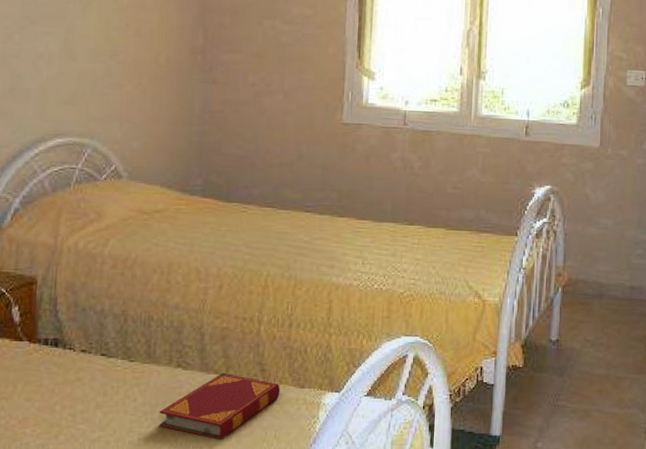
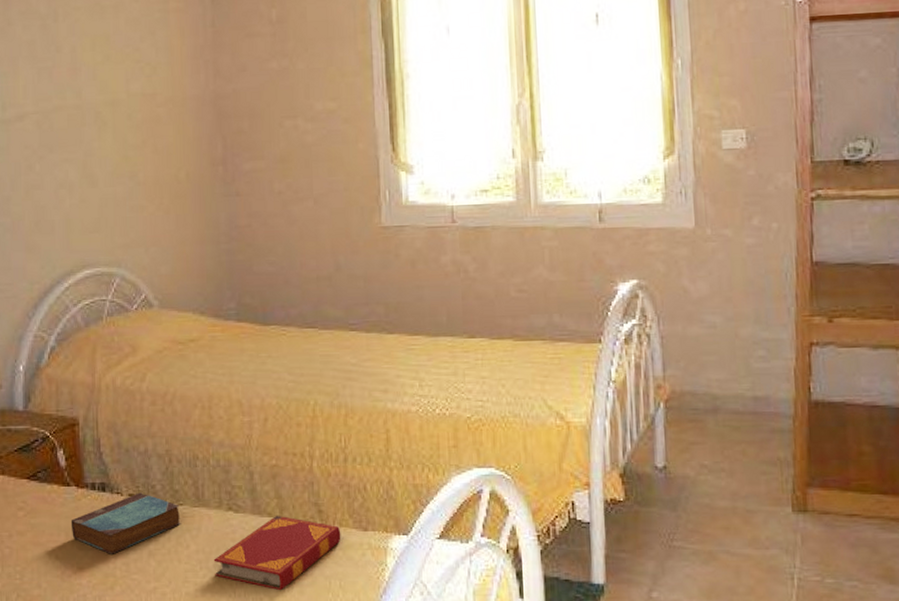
book: none [19,349,131,406] -> present [70,492,181,554]

